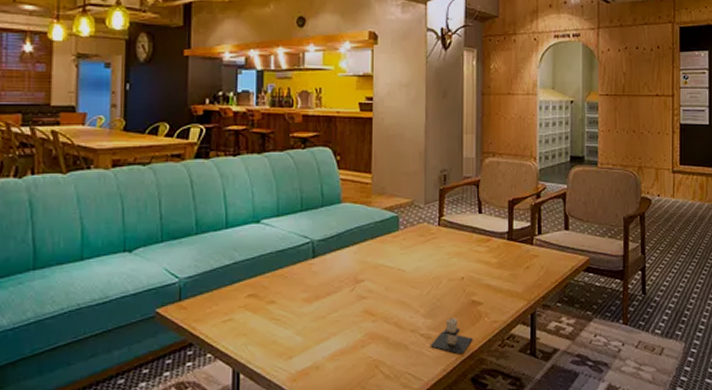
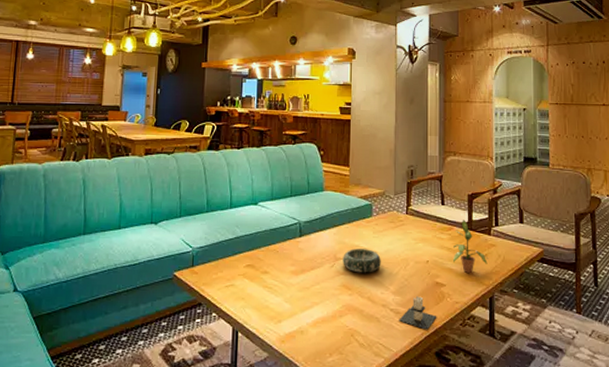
decorative bowl: none [365,268,409,296] -> present [343,249,381,273]
potted plant: none [492,229,531,288] -> present [453,219,489,273]

